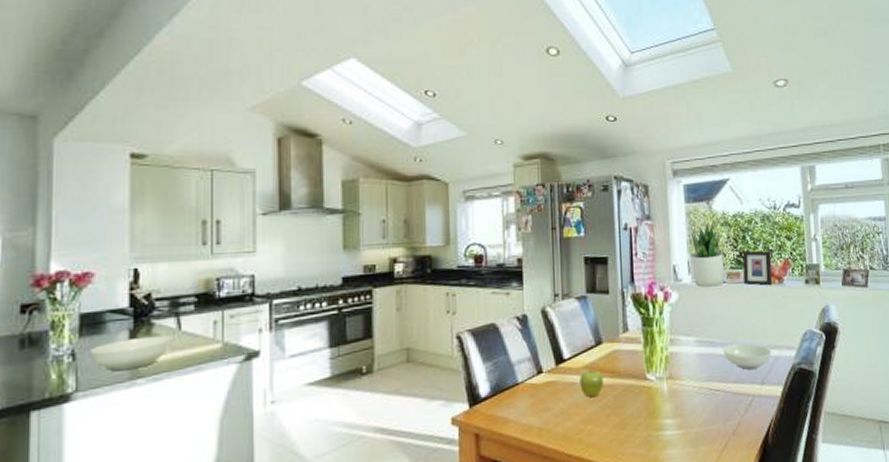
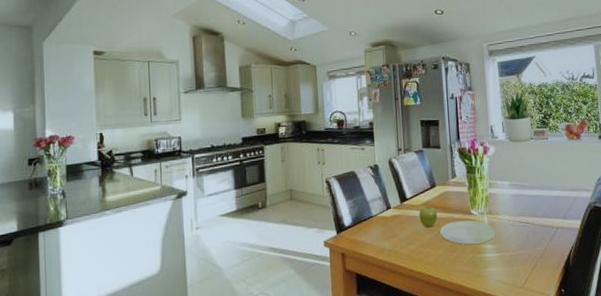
bowl: present [90,335,173,372] -> none [74,180,128,206]
plate: none [606,387,677,420] -> present [440,220,495,245]
bowl: present [722,343,772,370] -> none [531,186,572,207]
picture frame: present [742,250,773,286] -> none [546,113,572,141]

